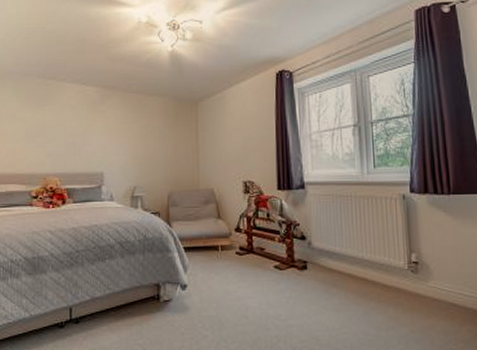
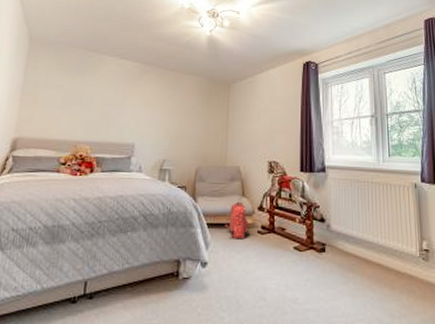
backpack: none [202,224,226,261] -> present [225,201,248,240]

